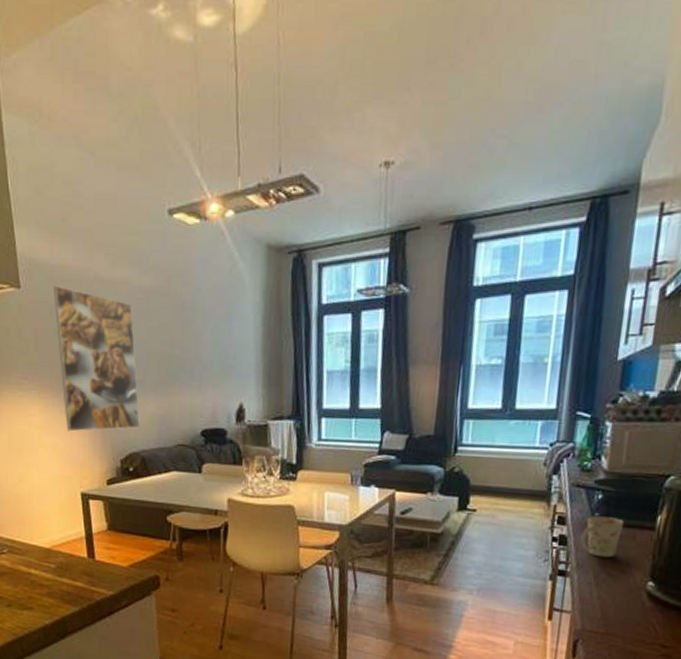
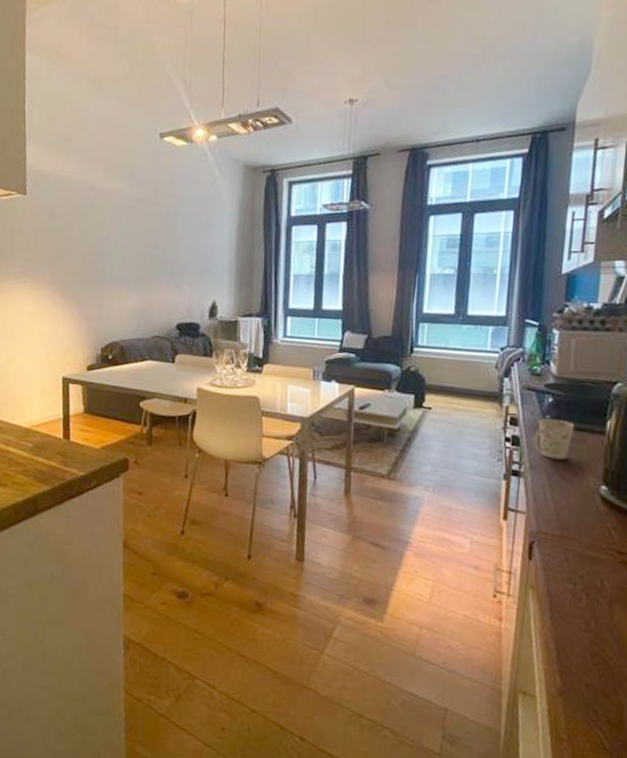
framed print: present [54,285,140,432] -> none [54,193,123,321]

